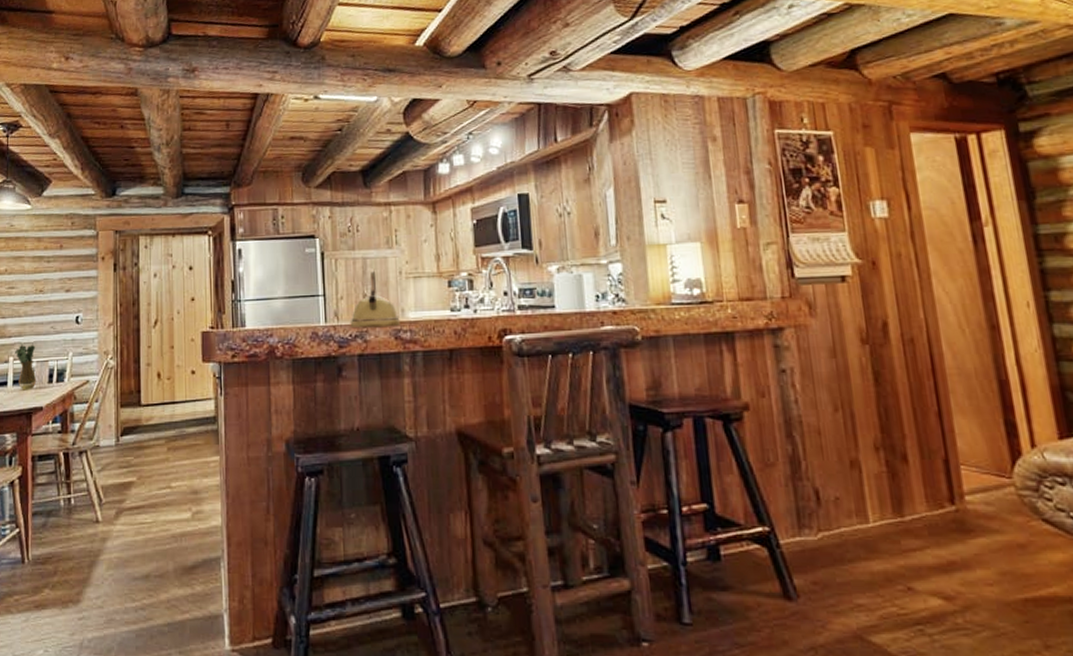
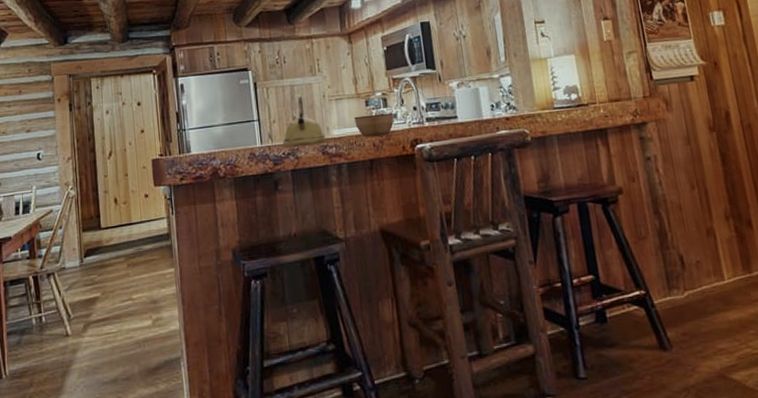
bowl: none [434,296,481,324] -> present [354,112,394,138]

